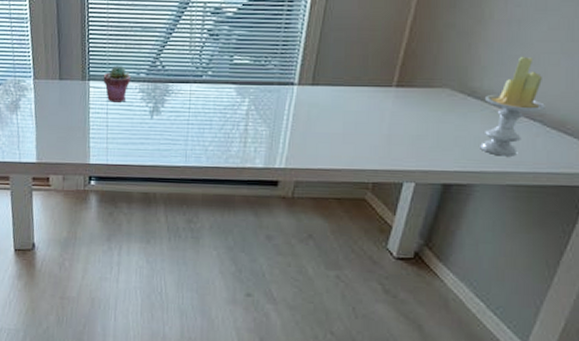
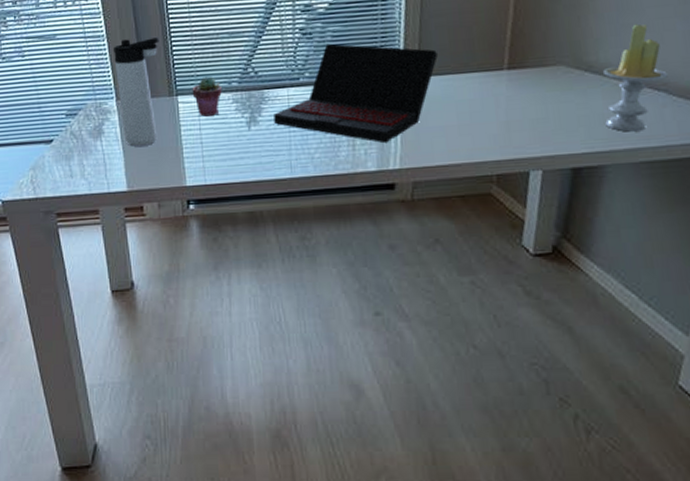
thermos bottle: none [34,24,78,123] -> present [112,37,159,147]
laptop: none [175,46,334,144] -> present [274,43,439,144]

